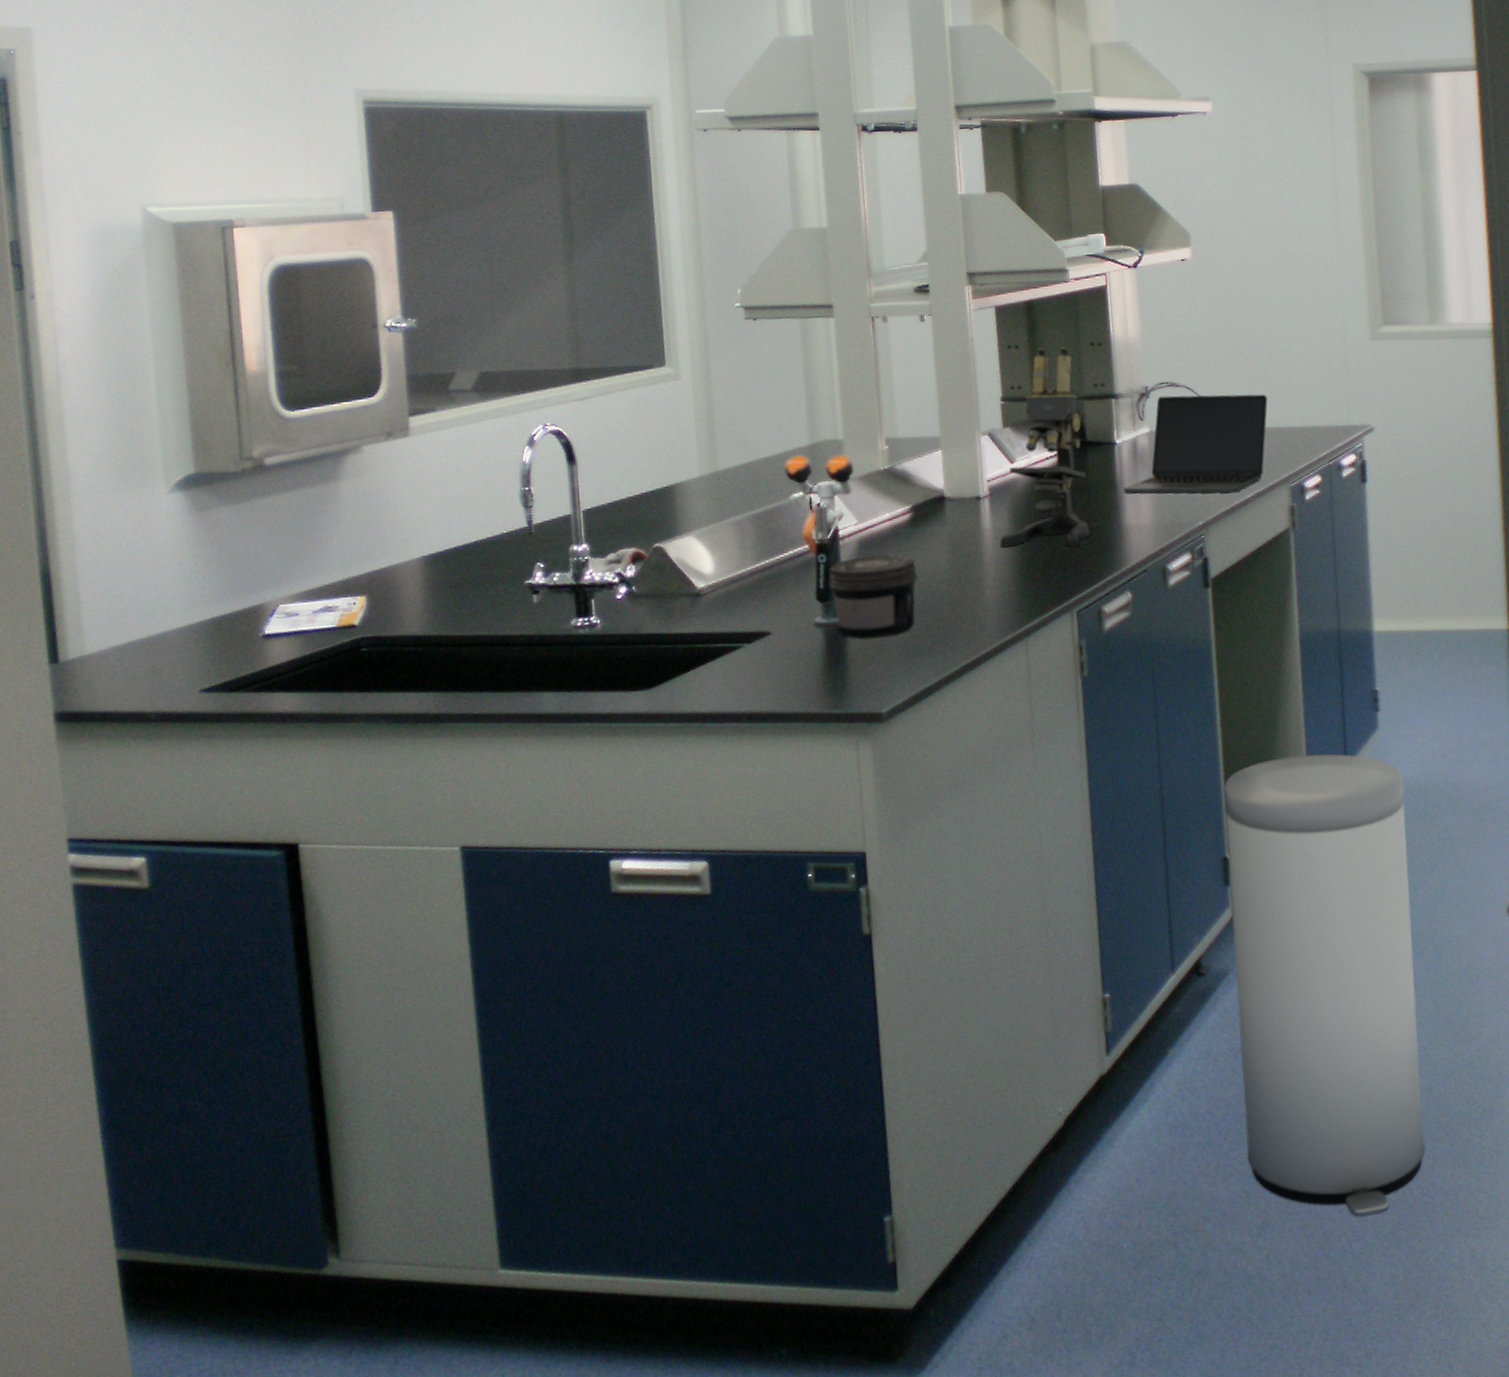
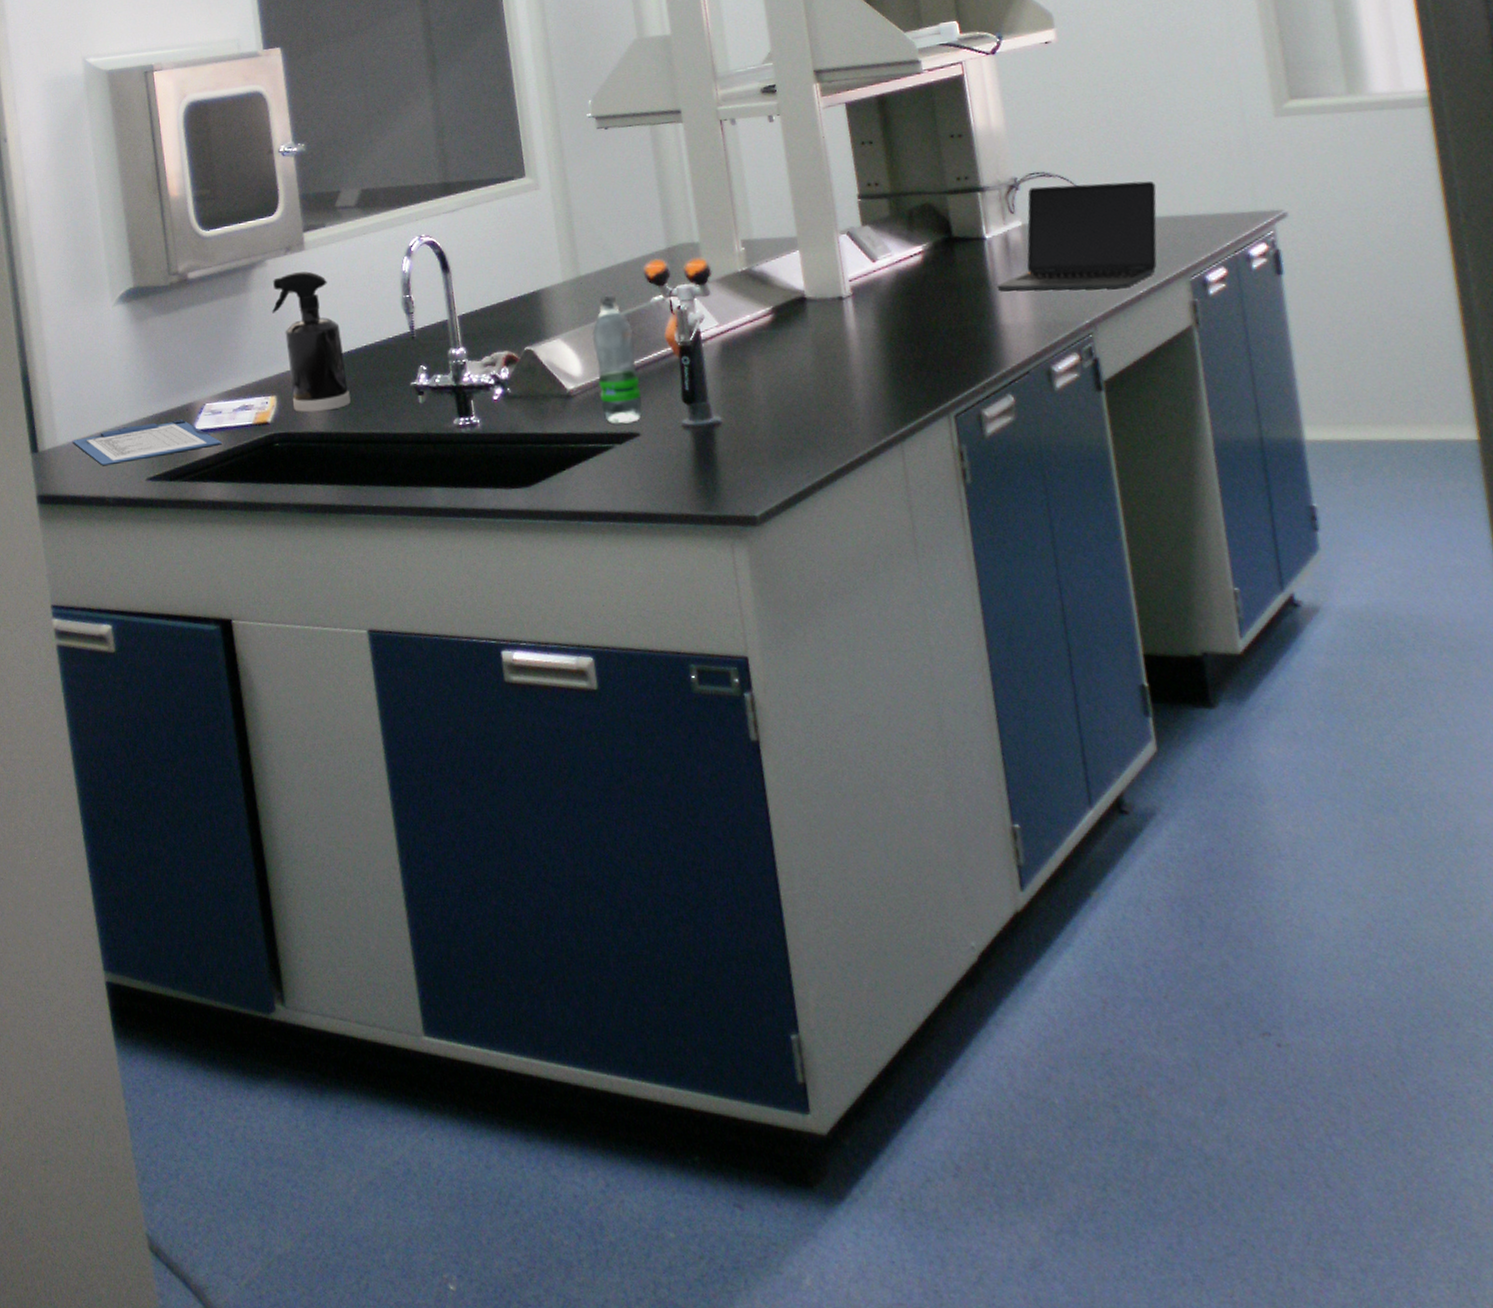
clipboard: none [104,622,297,677] -> present [72,419,222,466]
spray bottle: none [365,459,455,615] -> present [271,271,351,413]
bottle: none [726,492,775,623] -> present [592,296,642,424]
jar: present [828,553,918,638] -> none [693,355,784,440]
microscope: present [1000,347,1090,548] -> none [866,140,964,349]
pedal bin: present [1223,754,1425,1218] -> none [1135,576,1419,1108]

